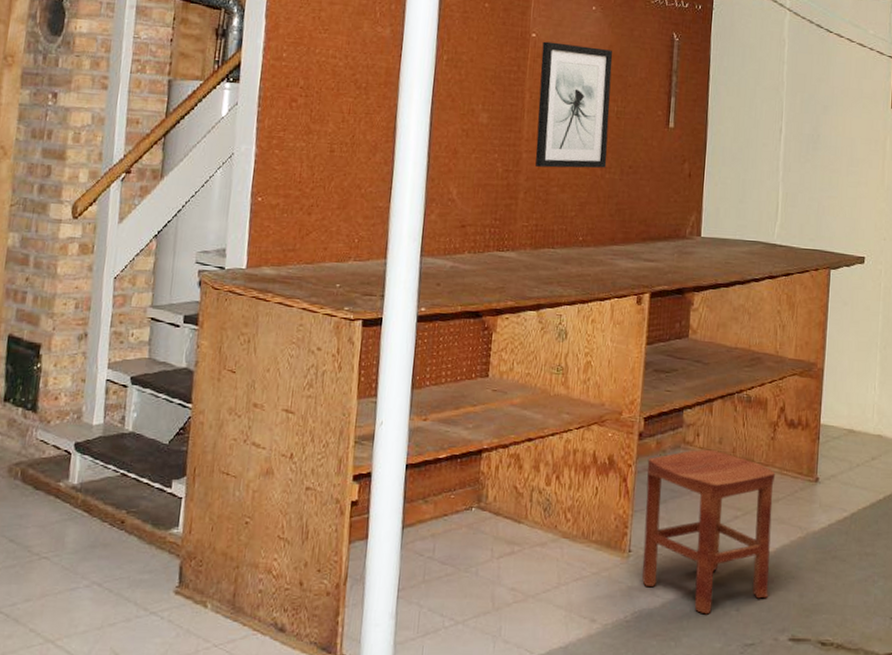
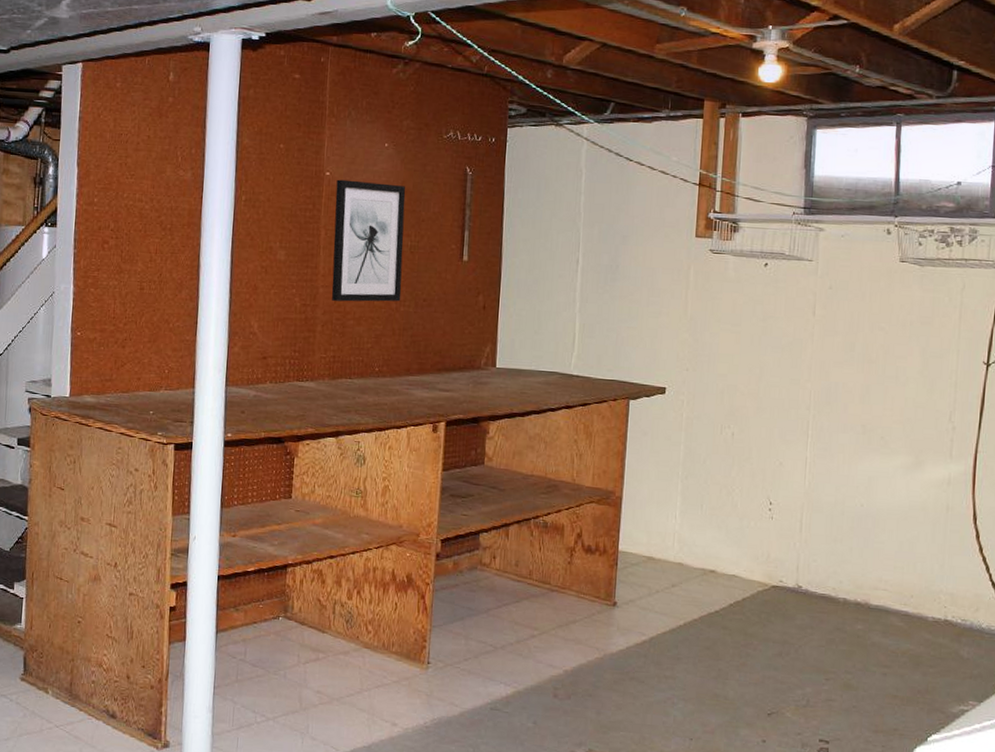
stool: present [642,449,776,615] -> none [441,571,573,725]

